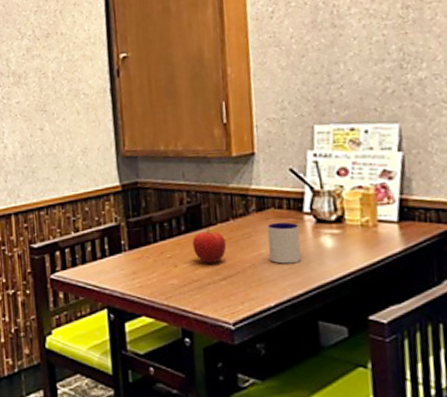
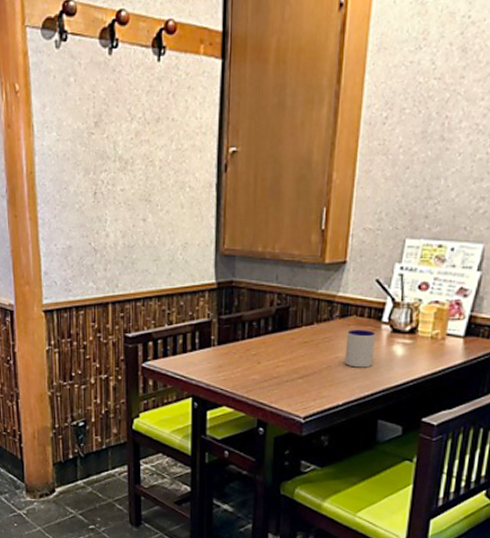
fruit: present [192,228,227,264] -> none [276,330,308,363]

